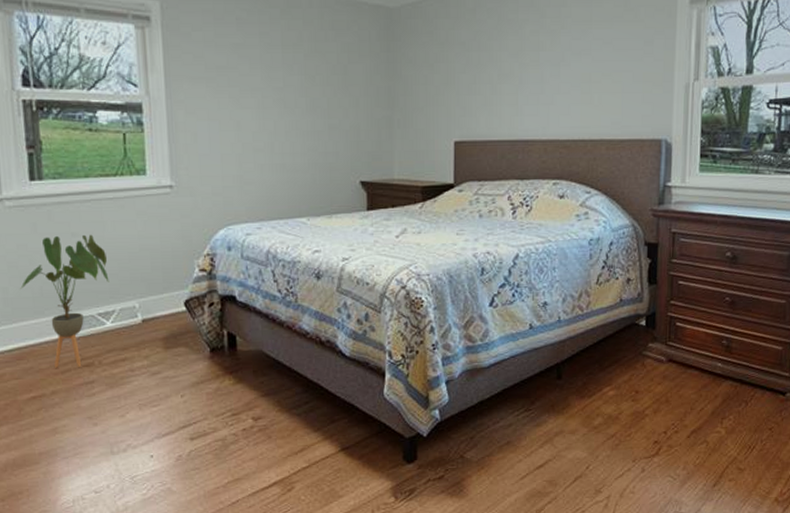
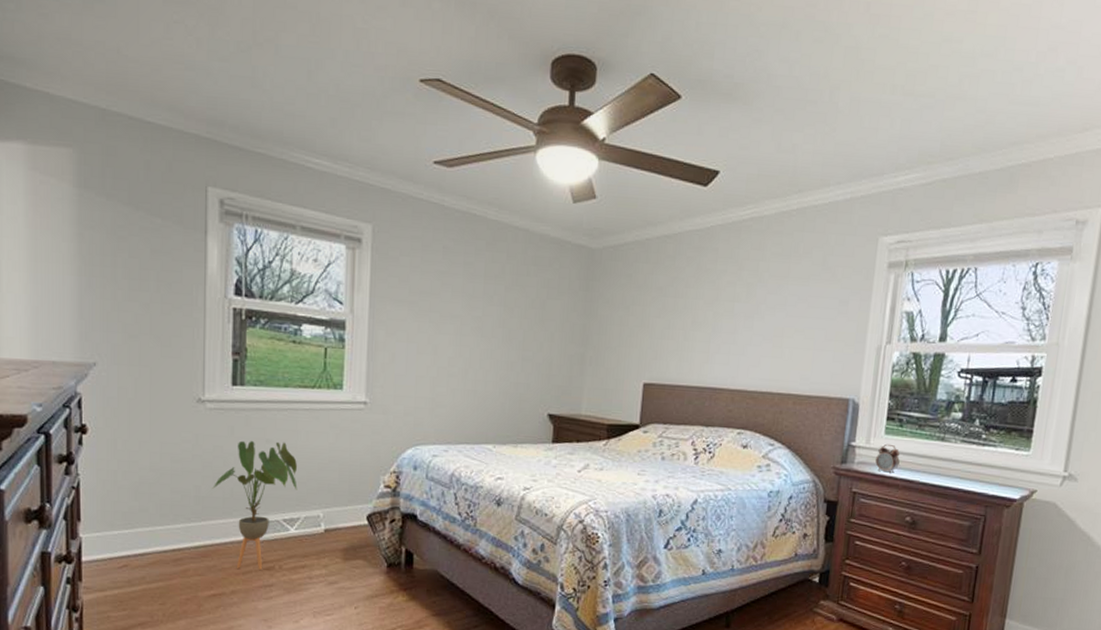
alarm clock: none [692,181,716,211] -> present [875,443,900,474]

